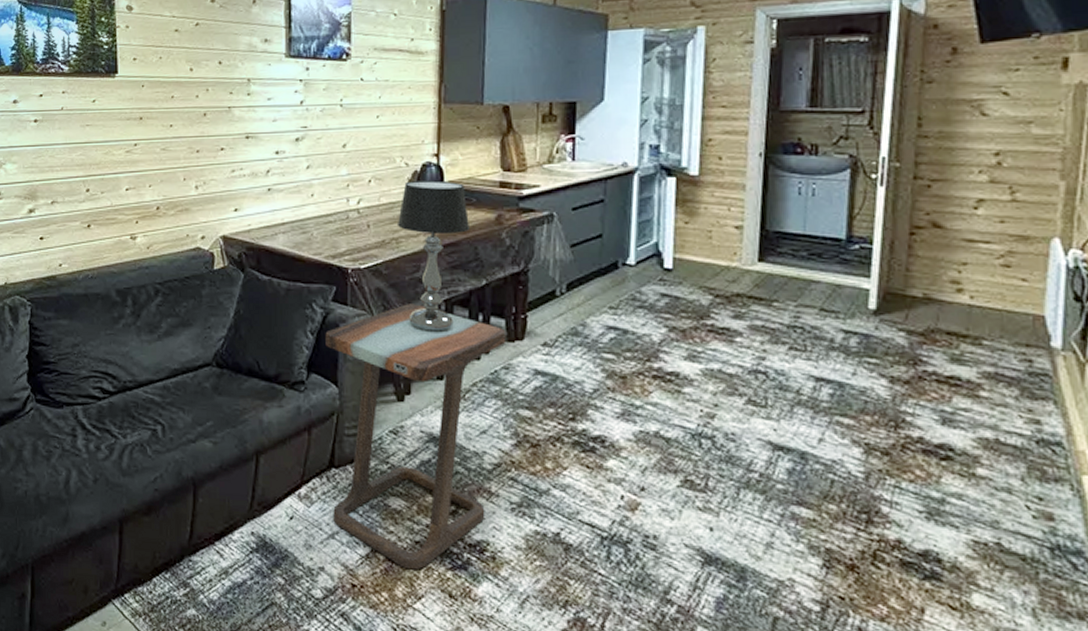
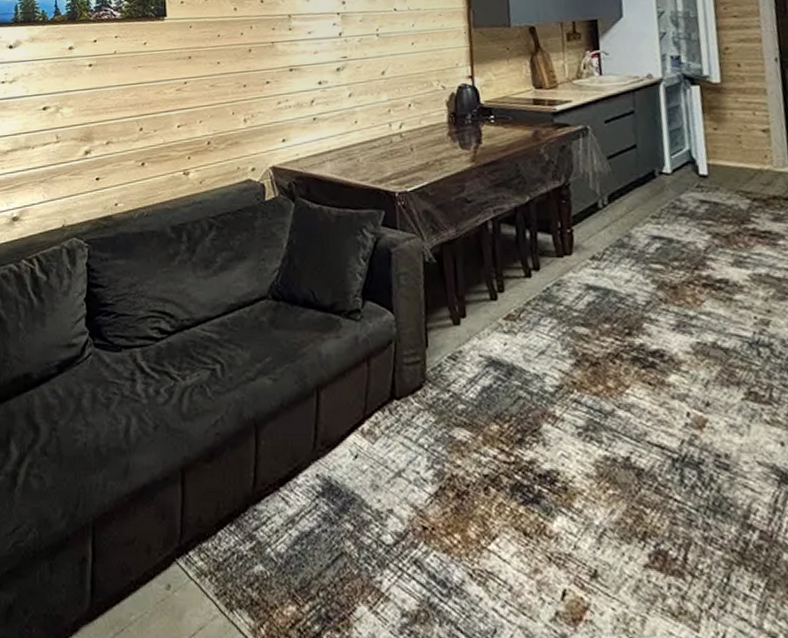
side table: present [325,304,506,570] -> none [377,224,555,507]
table lamp: present [396,180,471,332] -> none [438,101,510,251]

